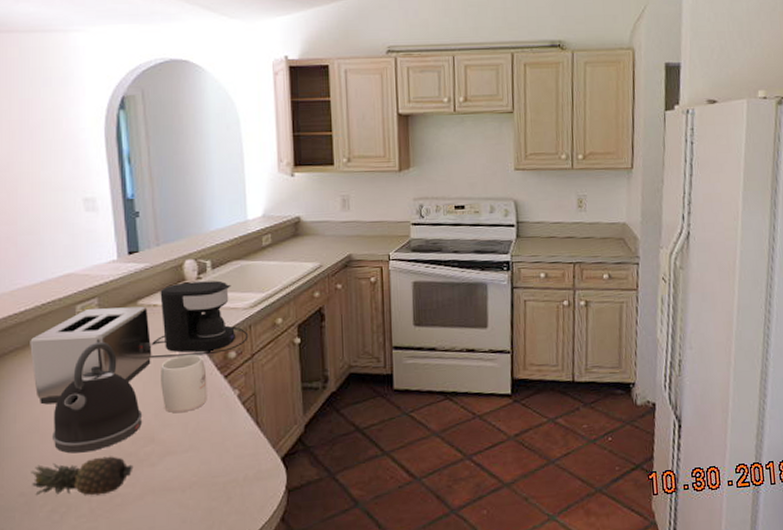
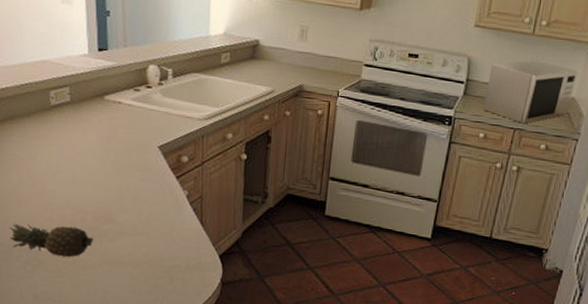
toaster: present [30,306,152,405] -> none [10,96,115,175]
kettle: present [51,341,143,453] -> none [26,127,104,220]
coffee maker: present [151,280,249,359] -> none [113,85,201,156]
mug: present [161,354,207,413] -> none [121,151,161,202]
microwave: none [538,192,624,257] -> present [483,60,579,124]

